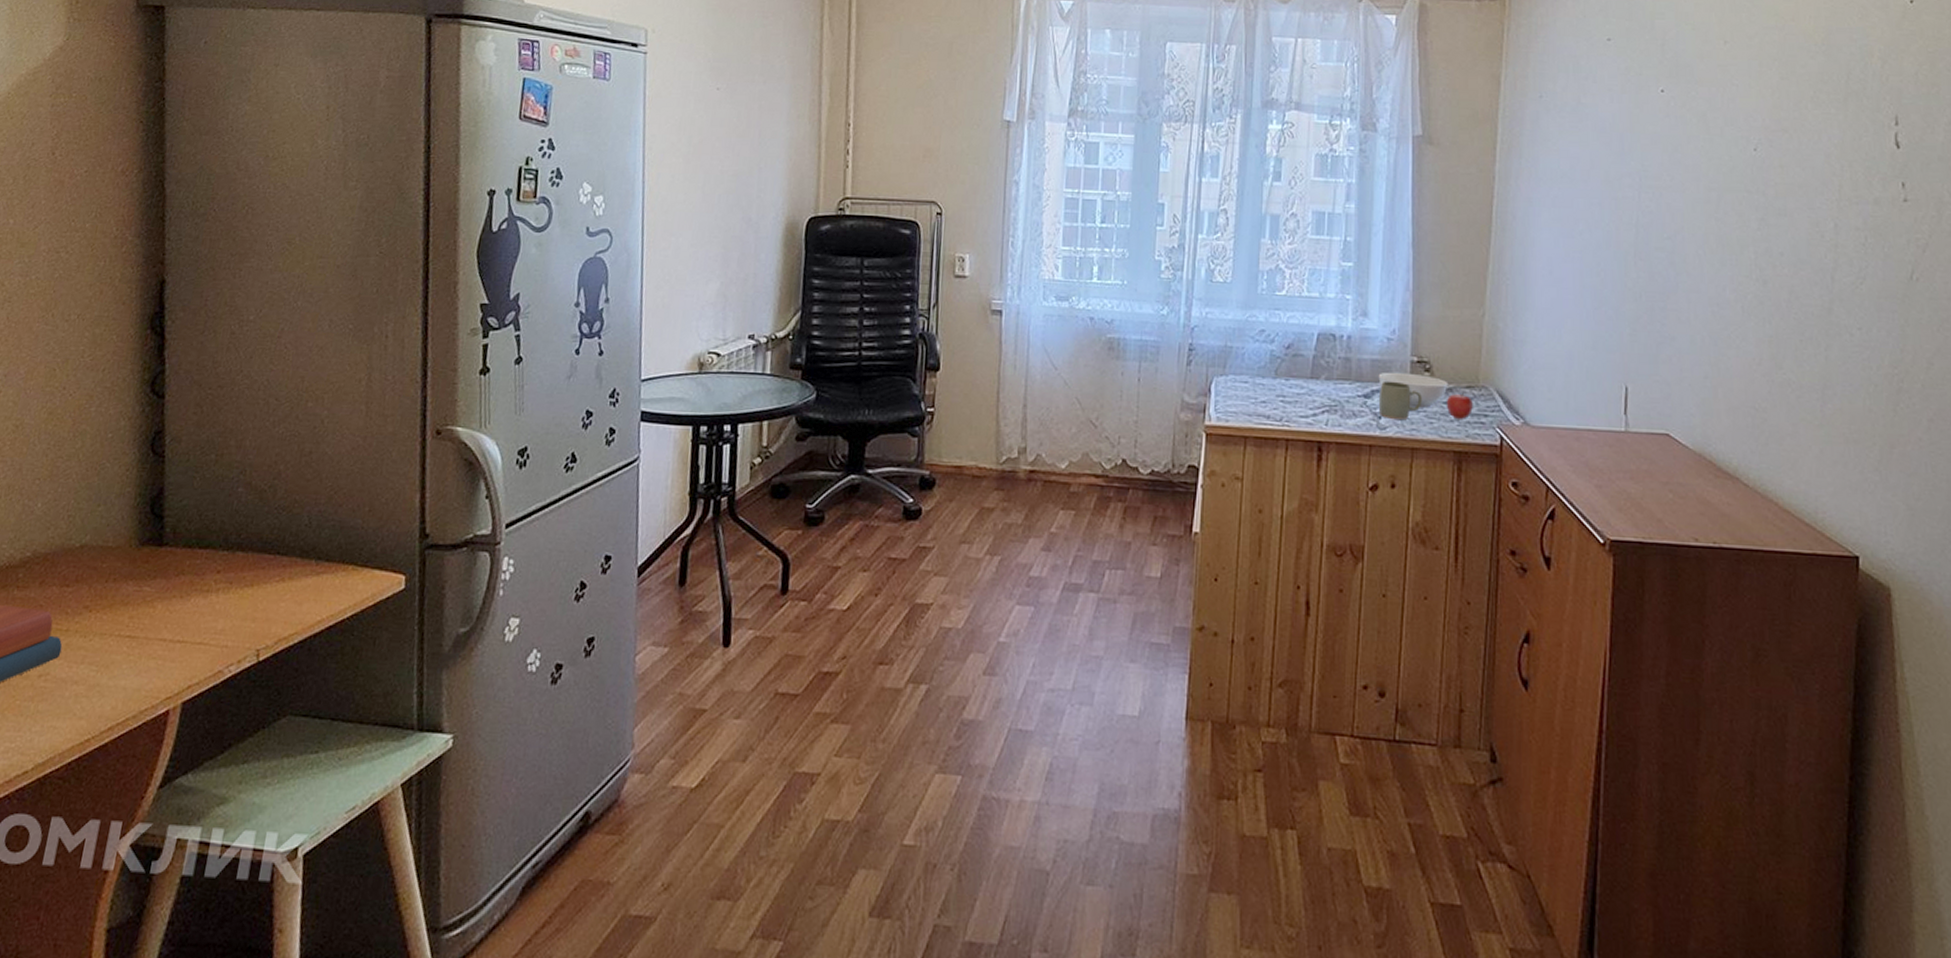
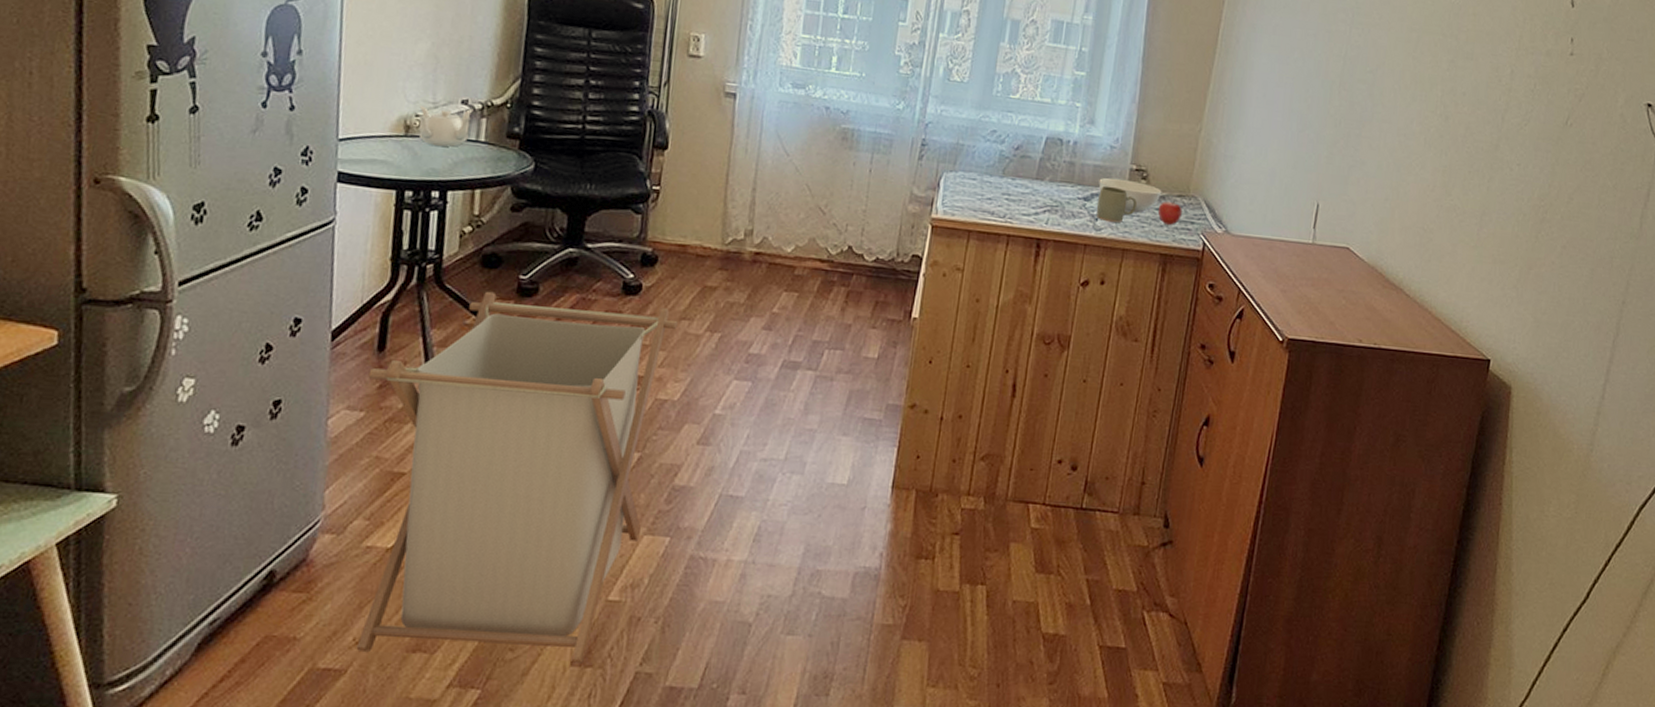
laundry basket: none [664,521,958,914] -> present [356,291,678,663]
teapot: none [709,343,759,382] -> present [417,105,474,148]

